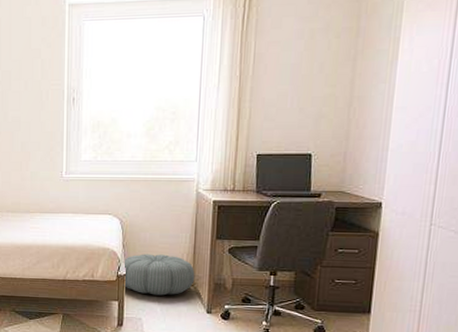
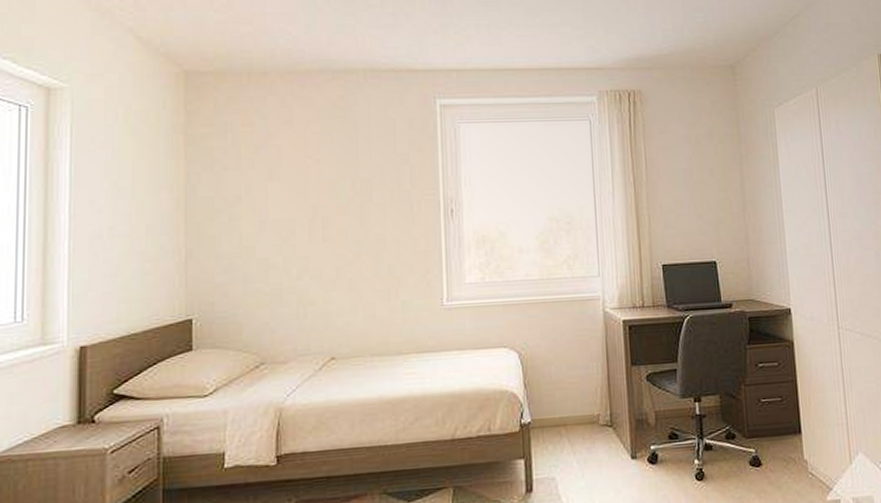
pouf: present [122,254,195,296] -> none [525,390,613,445]

